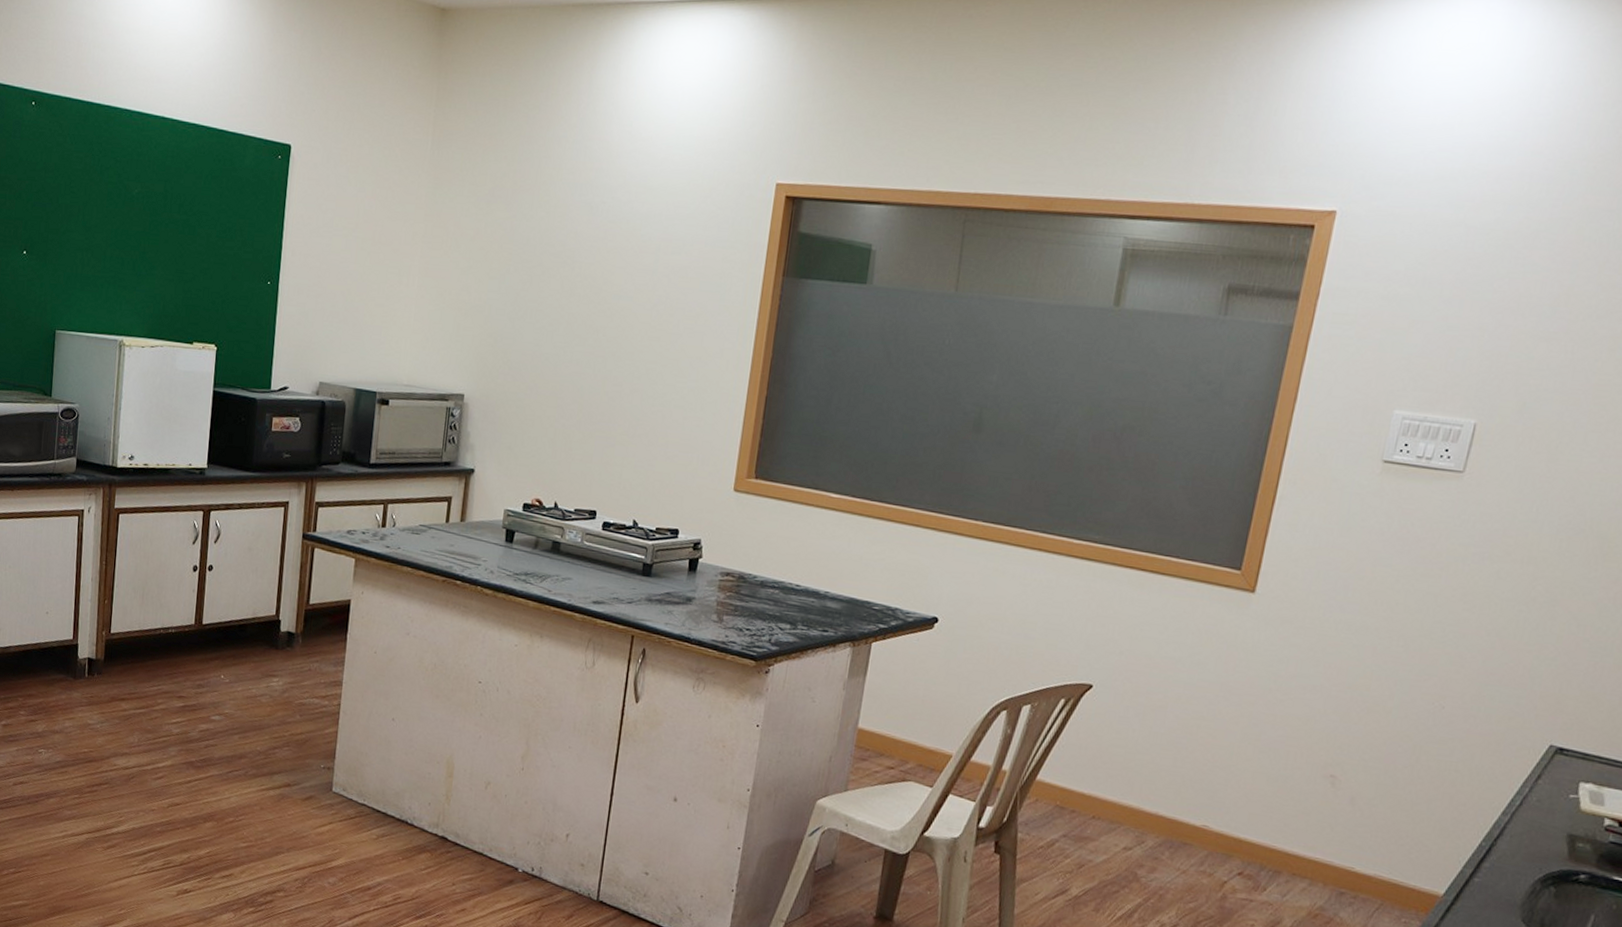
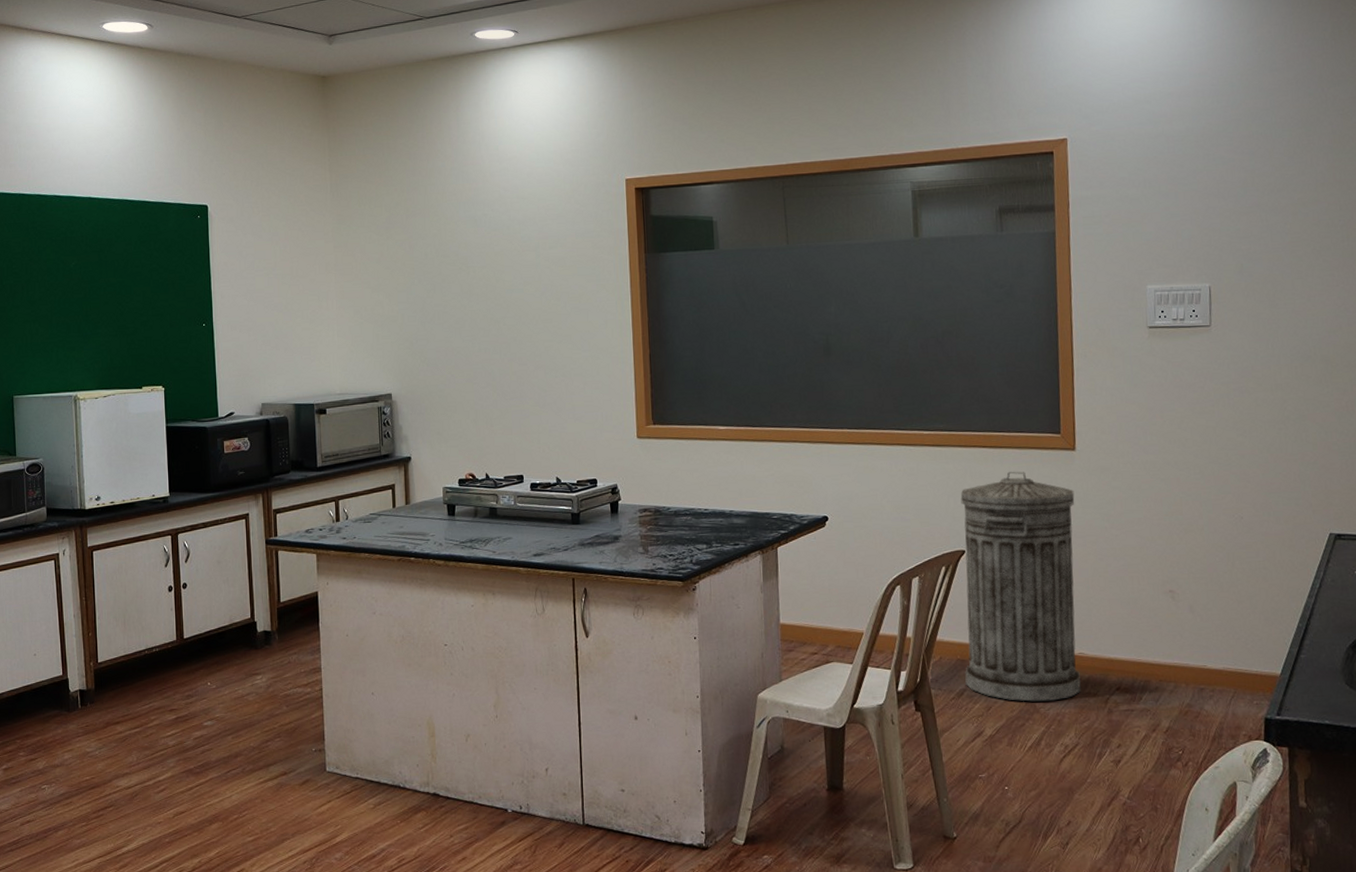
trash can: none [1059,603,1242,873] -> present [960,471,1082,702]

